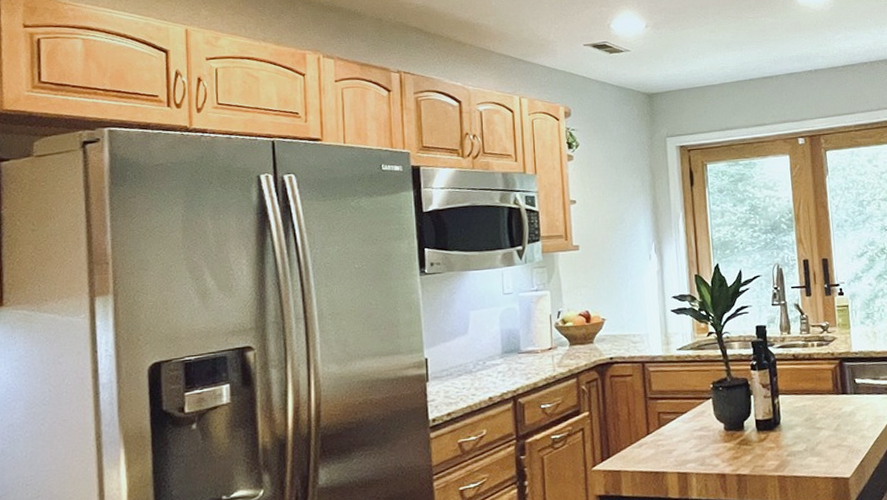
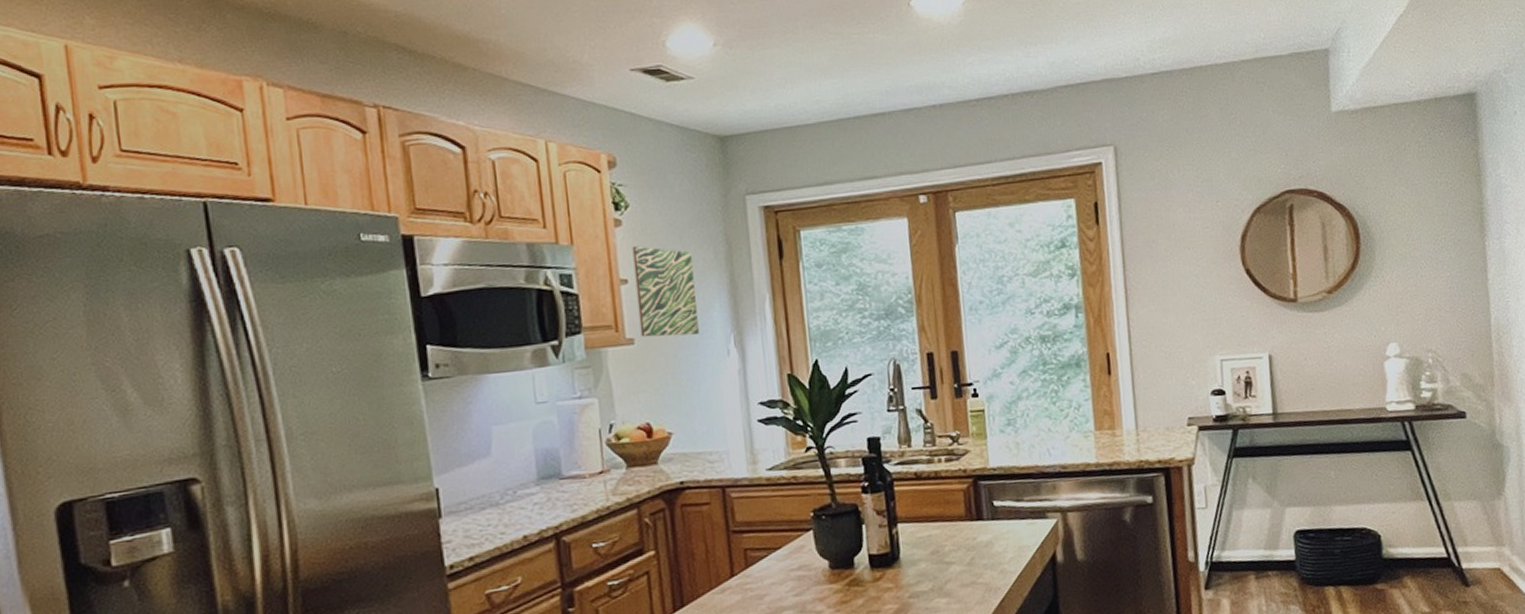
wall art: none [580,175,628,245] -> present [632,246,699,337]

